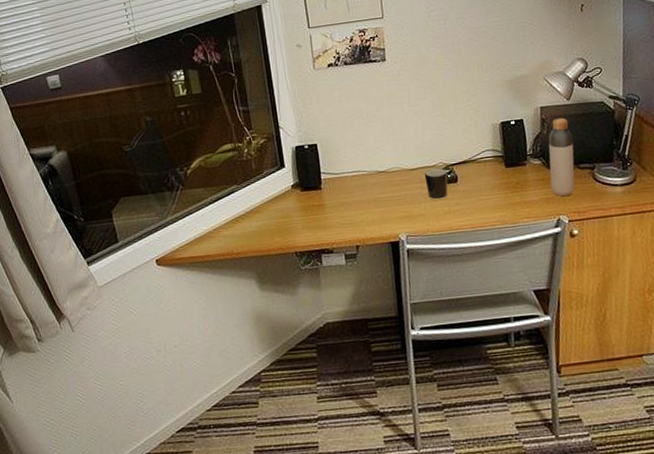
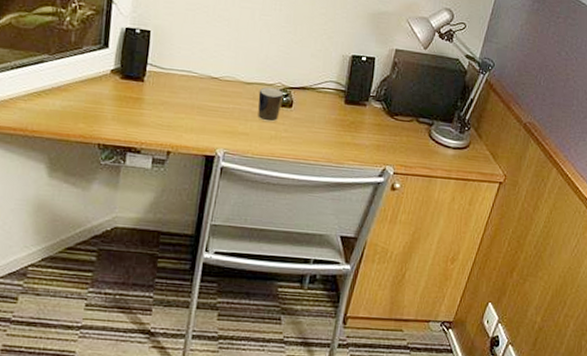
bottle: present [548,117,575,197] -> none [385,65,421,148]

